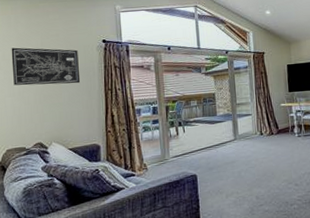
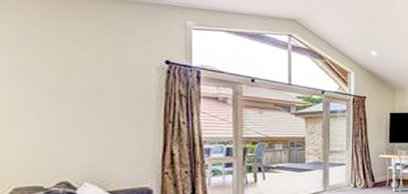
wall art: present [11,47,81,86] -> none [29,56,131,111]

